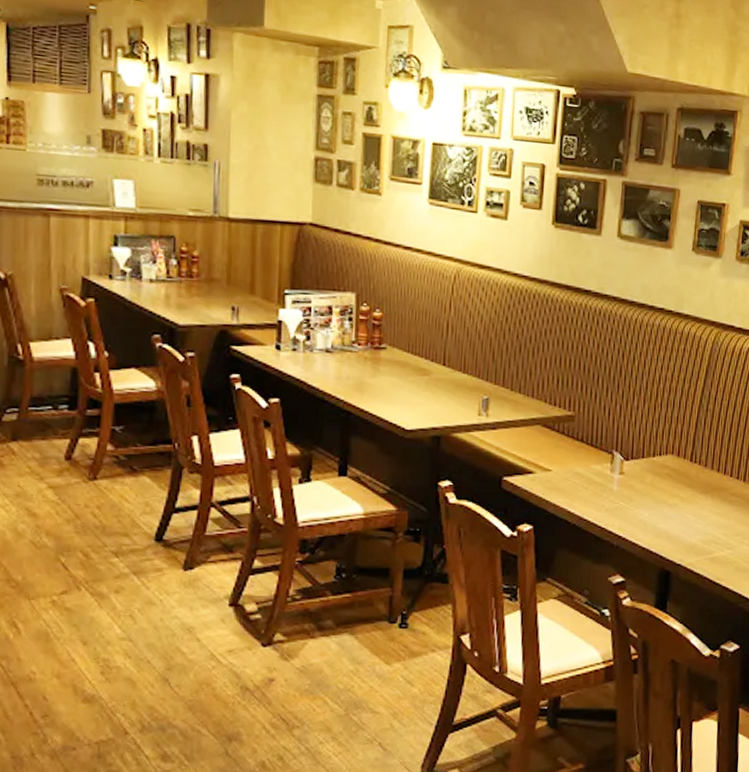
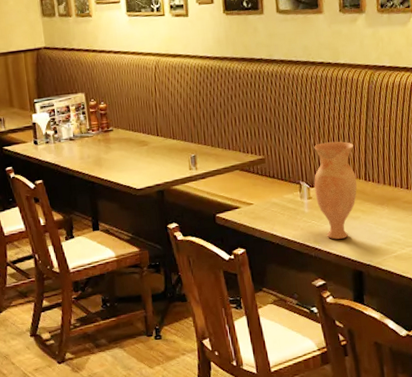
vase: none [629,407,684,529] -> present [314,141,357,240]

